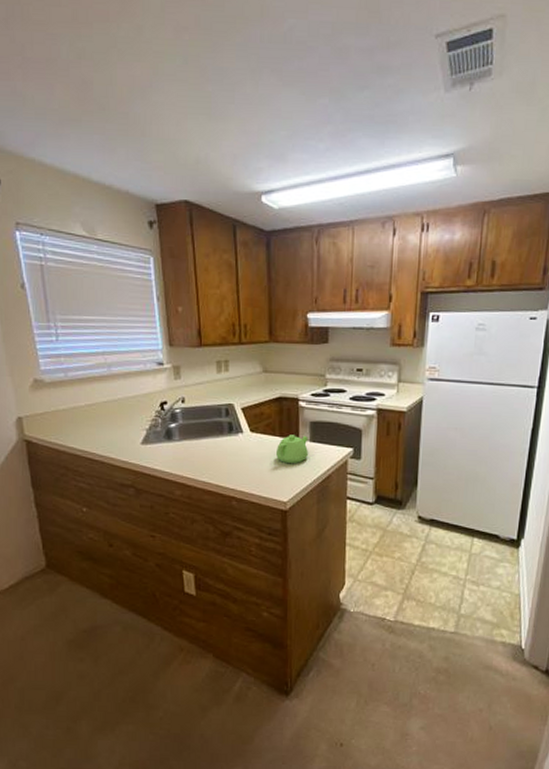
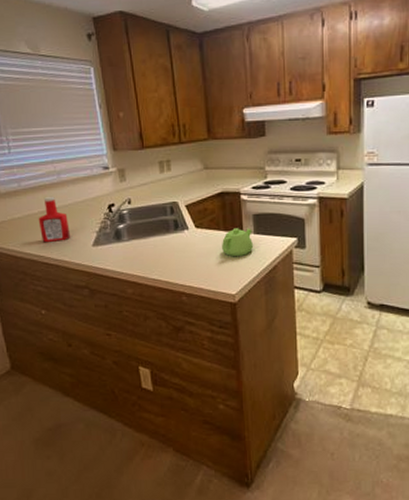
ketchup bottle: none [84,389,118,438] -> present [38,196,70,243]

